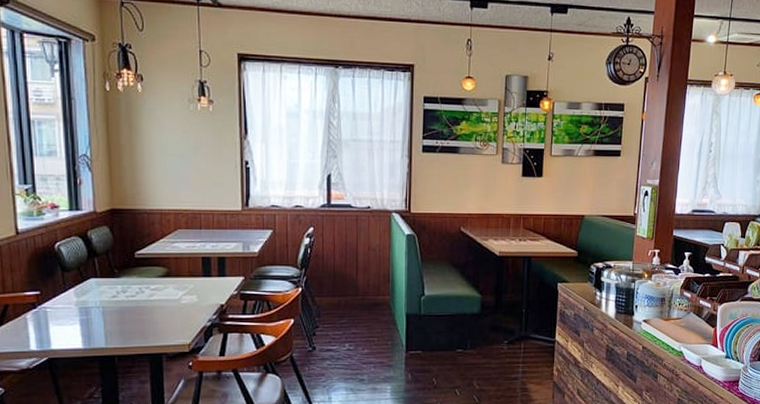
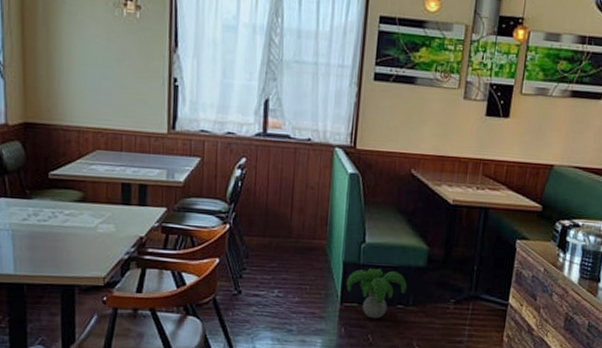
decorative plant: none [410,317,464,364] -> present [346,267,407,319]

